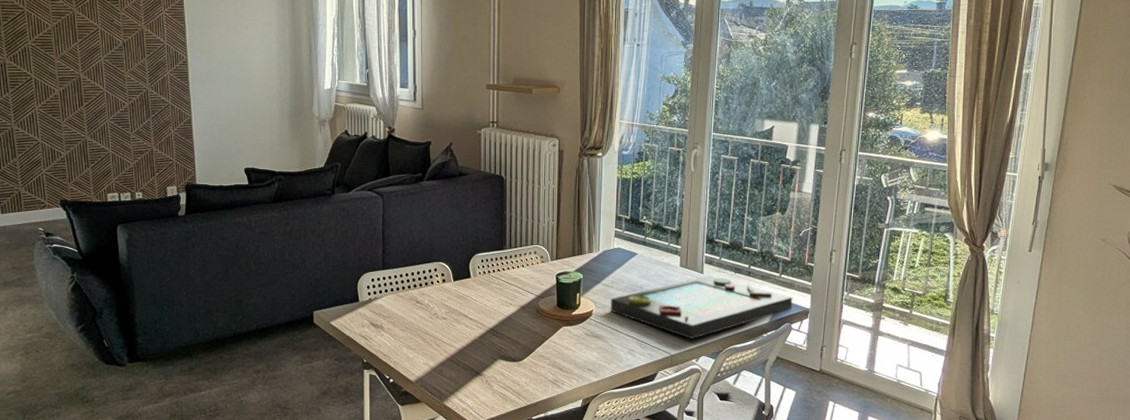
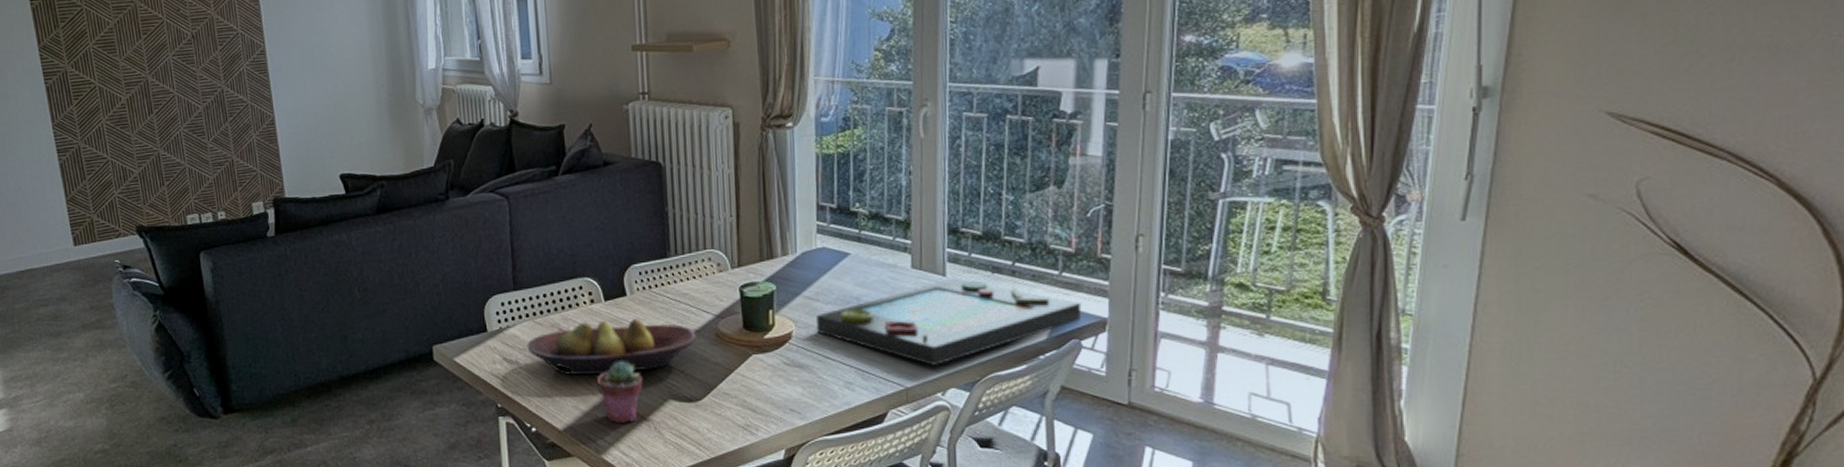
fruit bowl: none [390,296,522,339] -> present [527,319,696,376]
potted succulent: none [443,328,479,377] -> present [596,361,643,423]

